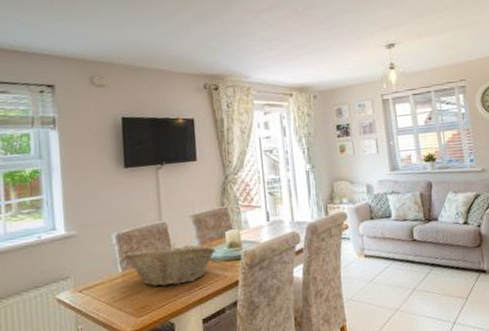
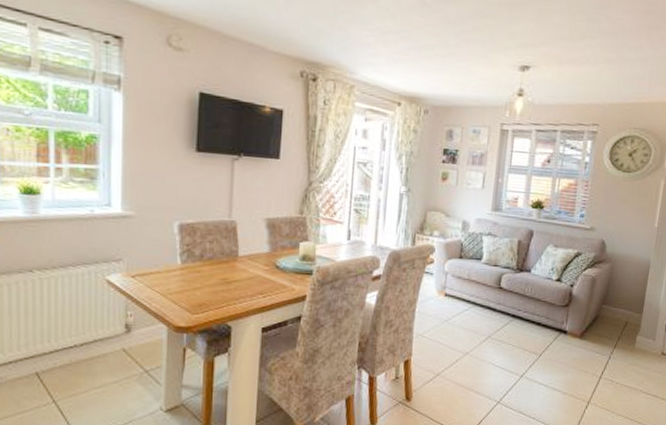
fruit basket: present [124,243,216,287] -> none [186,244,287,289]

